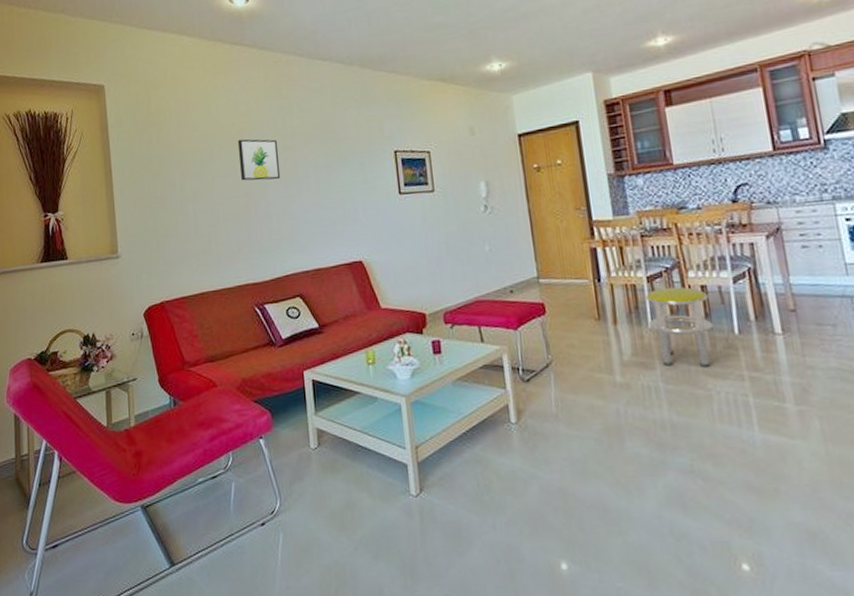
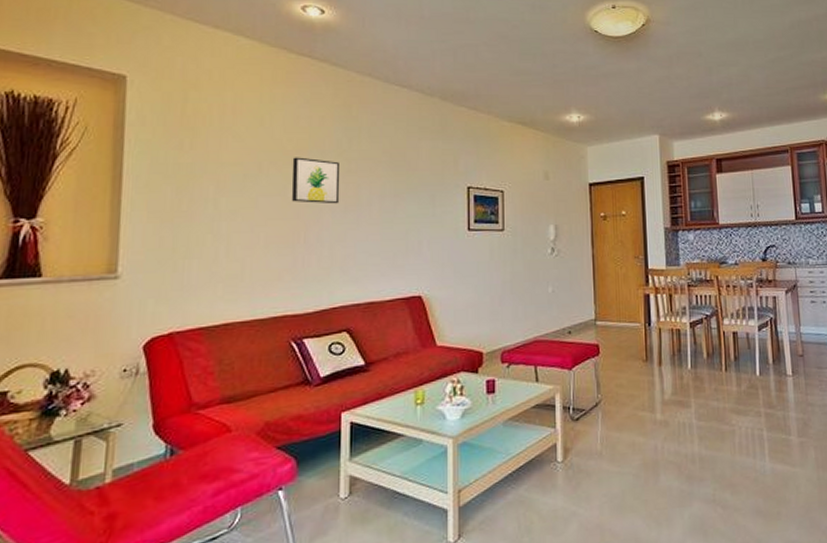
stool: present [646,287,714,367] -> none [688,332,741,405]

